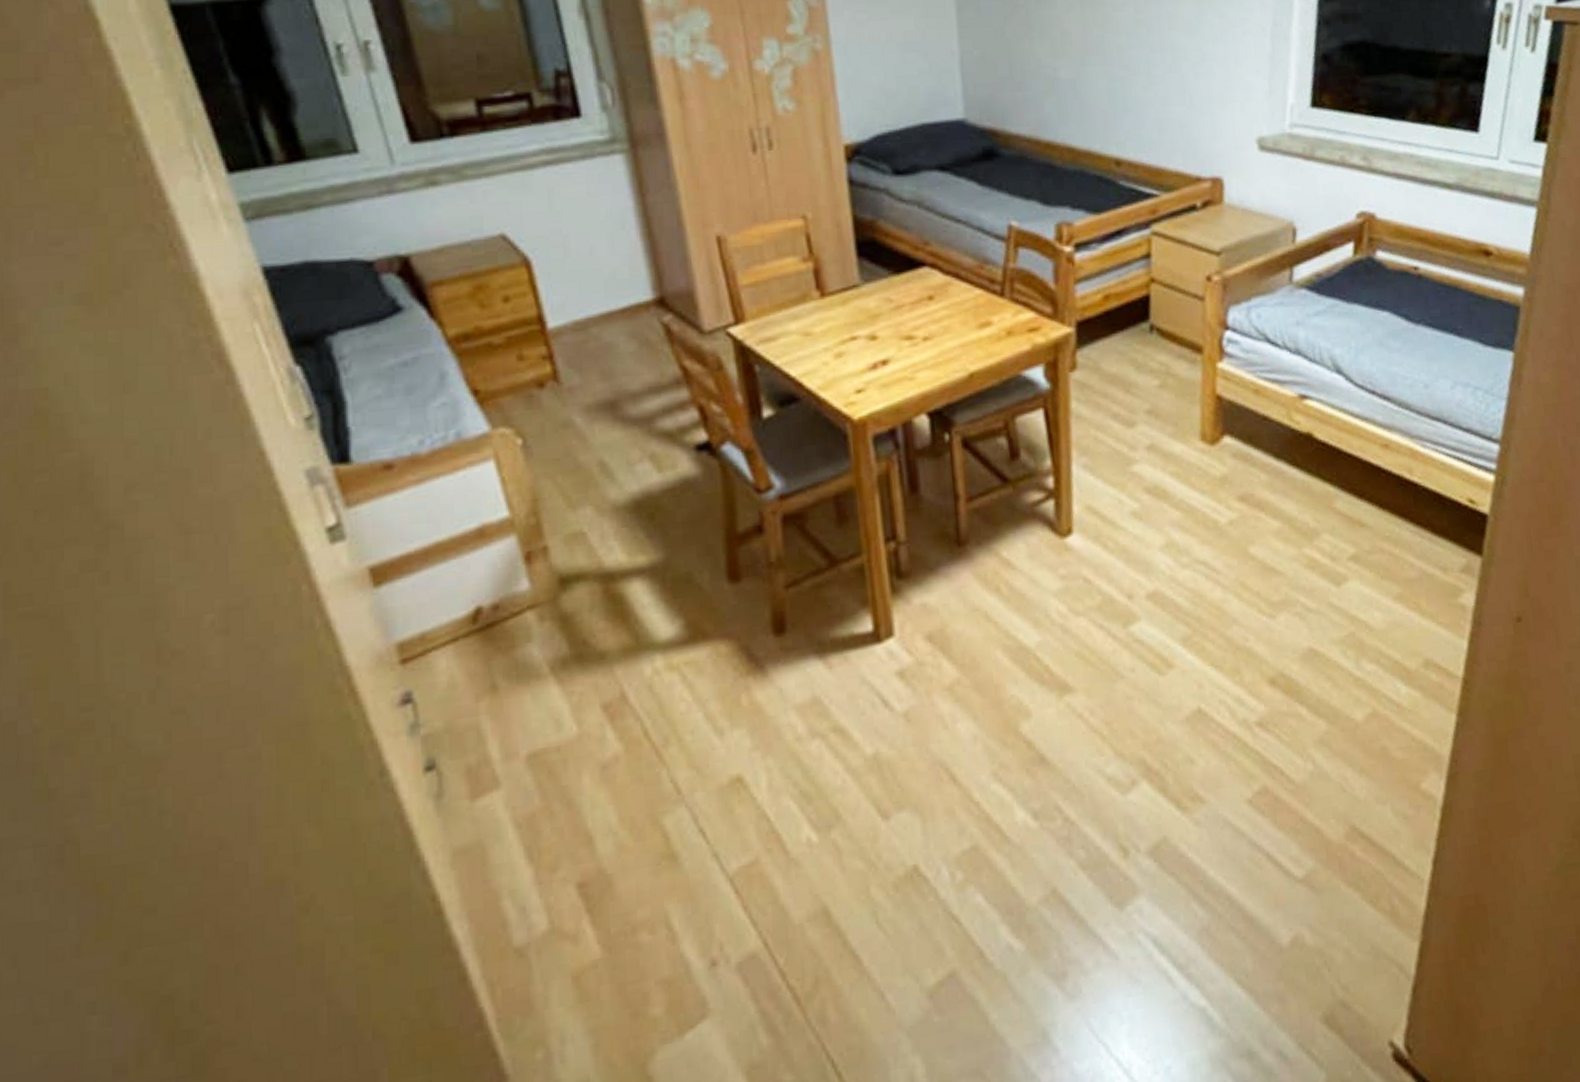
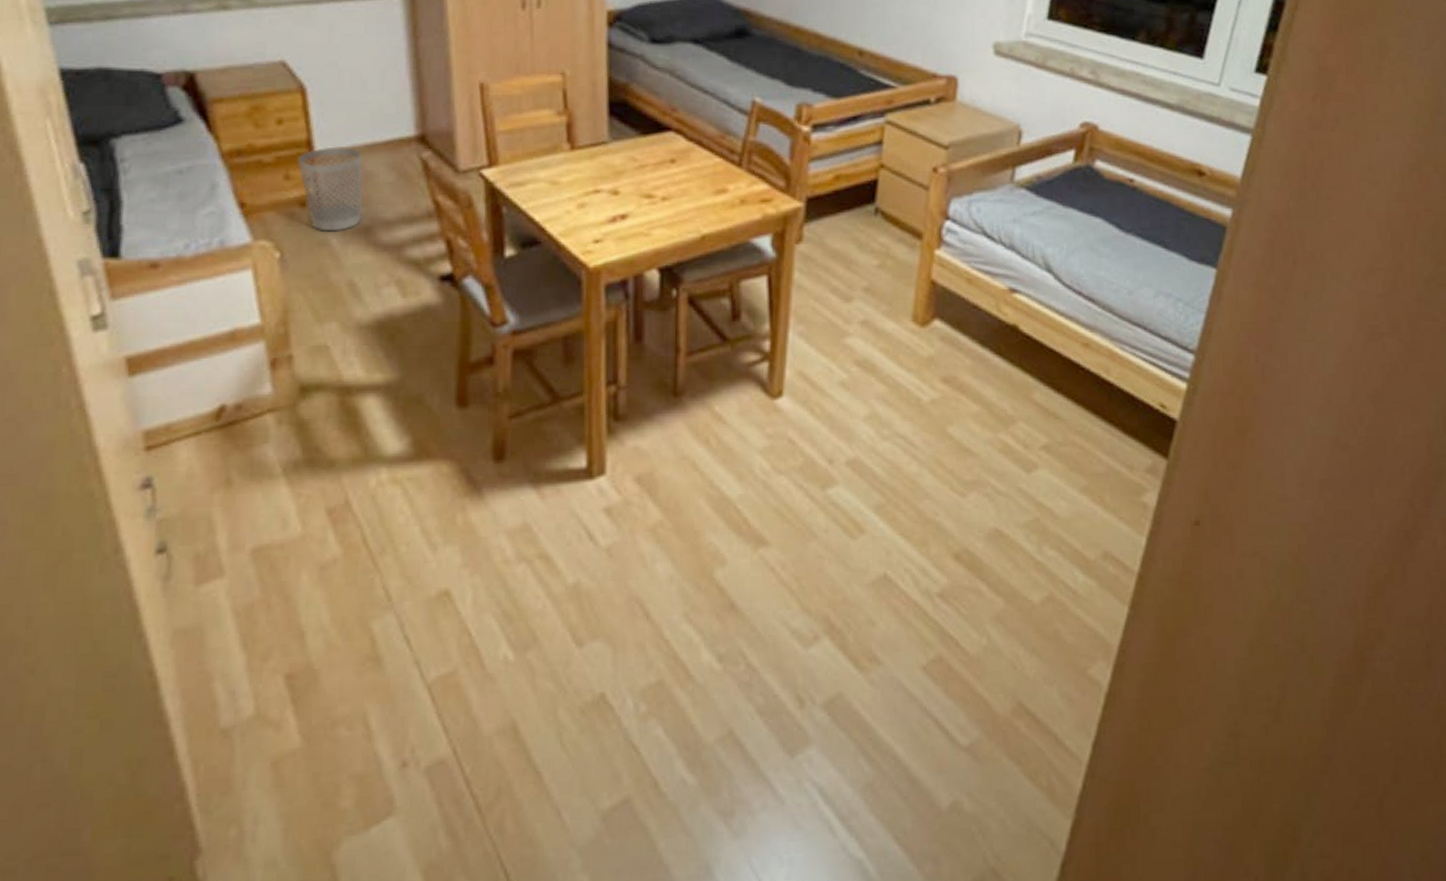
wastebasket: none [530,318,606,411] -> present [297,146,363,232]

